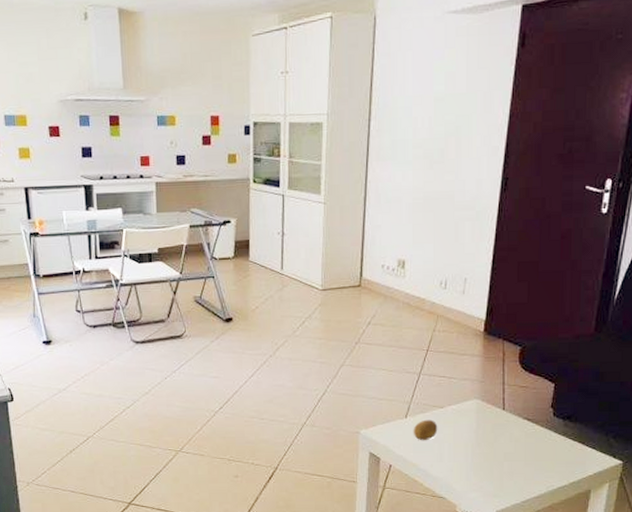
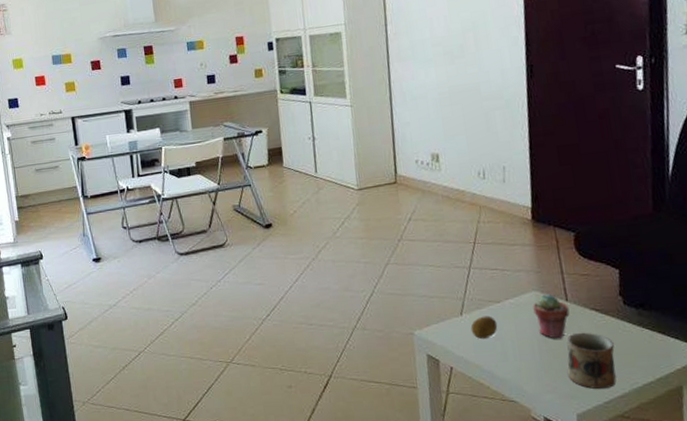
potted succulent: none [472,402,505,444] -> present [533,294,570,339]
mug: none [495,439,539,489] -> present [567,332,616,389]

